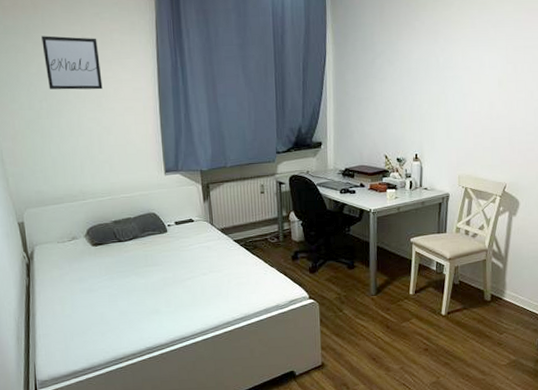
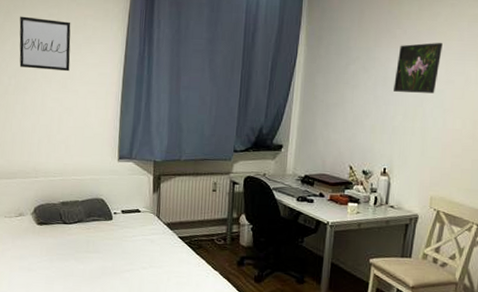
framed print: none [417,30,458,81] -> present [394,42,443,93]

